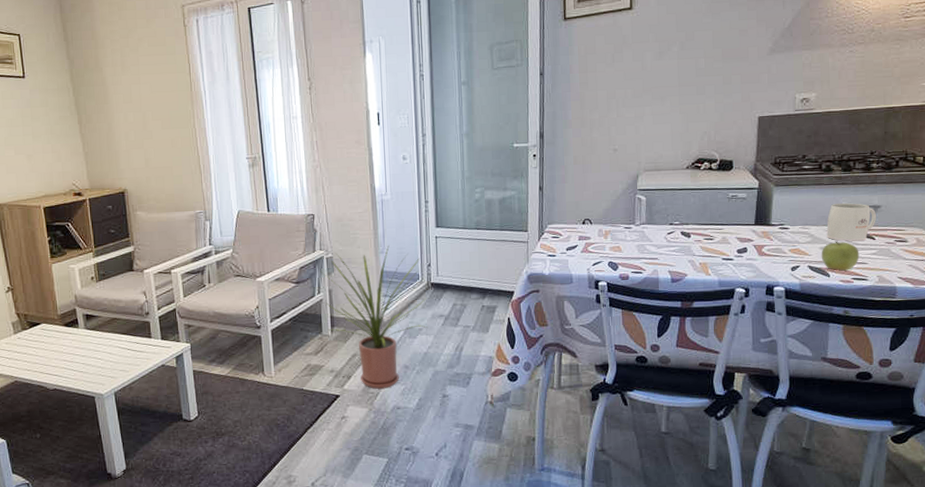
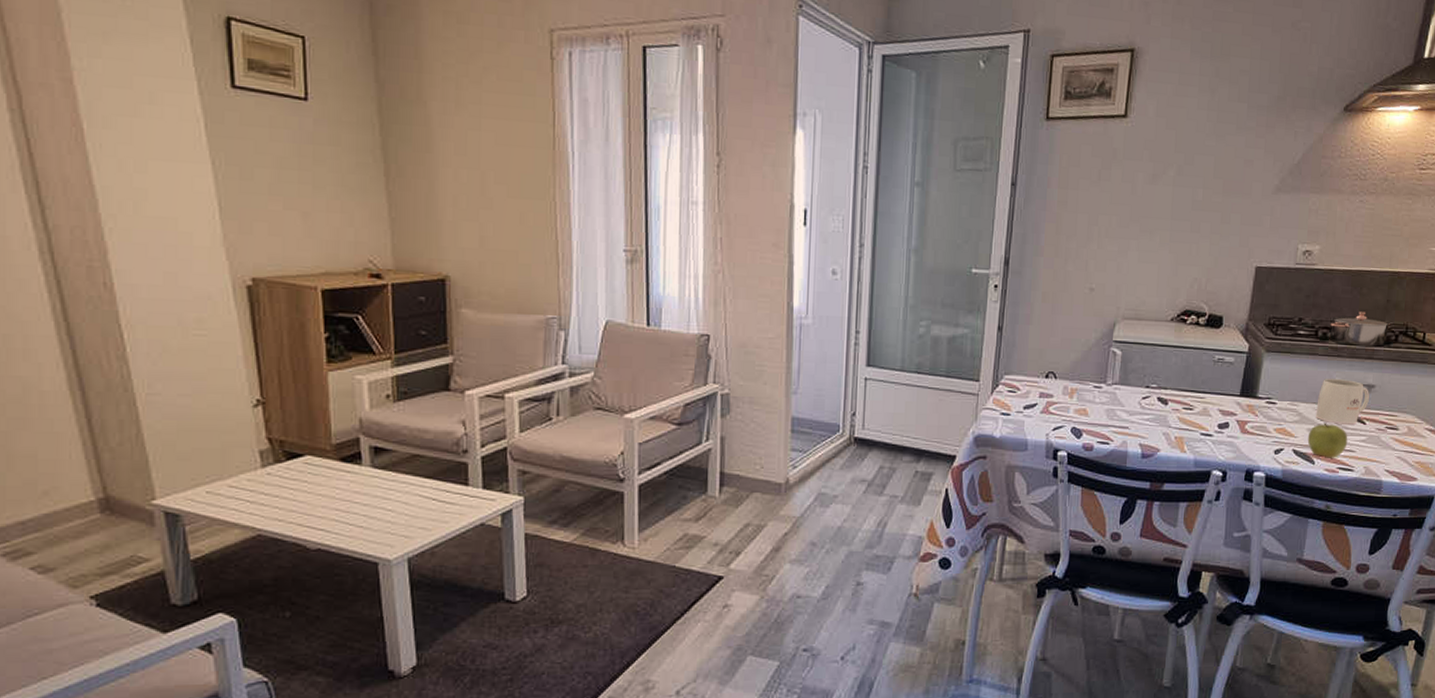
house plant: present [320,245,428,389] -> none [711,383,847,571]
cooking pot: none [832,144,891,175] -> present [1329,311,1391,348]

